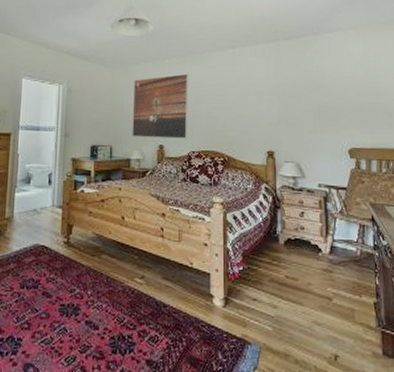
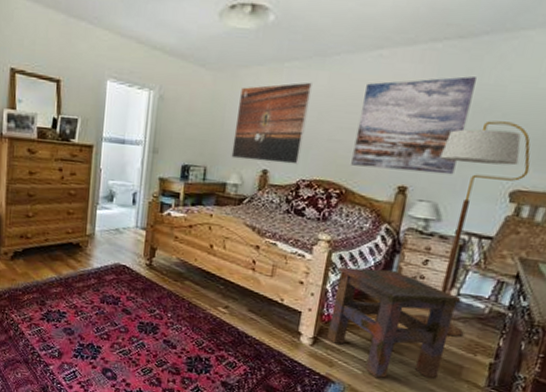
wall art: none [228,66,305,139] -> present [351,76,476,175]
side table: none [234,224,337,332] -> present [327,267,461,378]
floor lamp: none [292,97,357,281] -> present [411,120,531,337]

